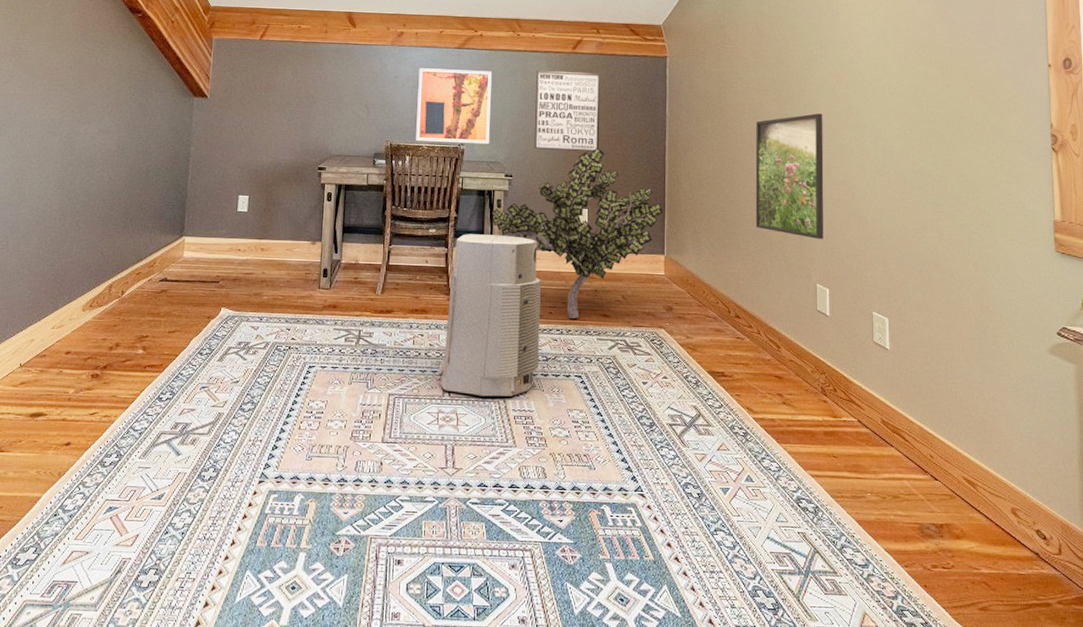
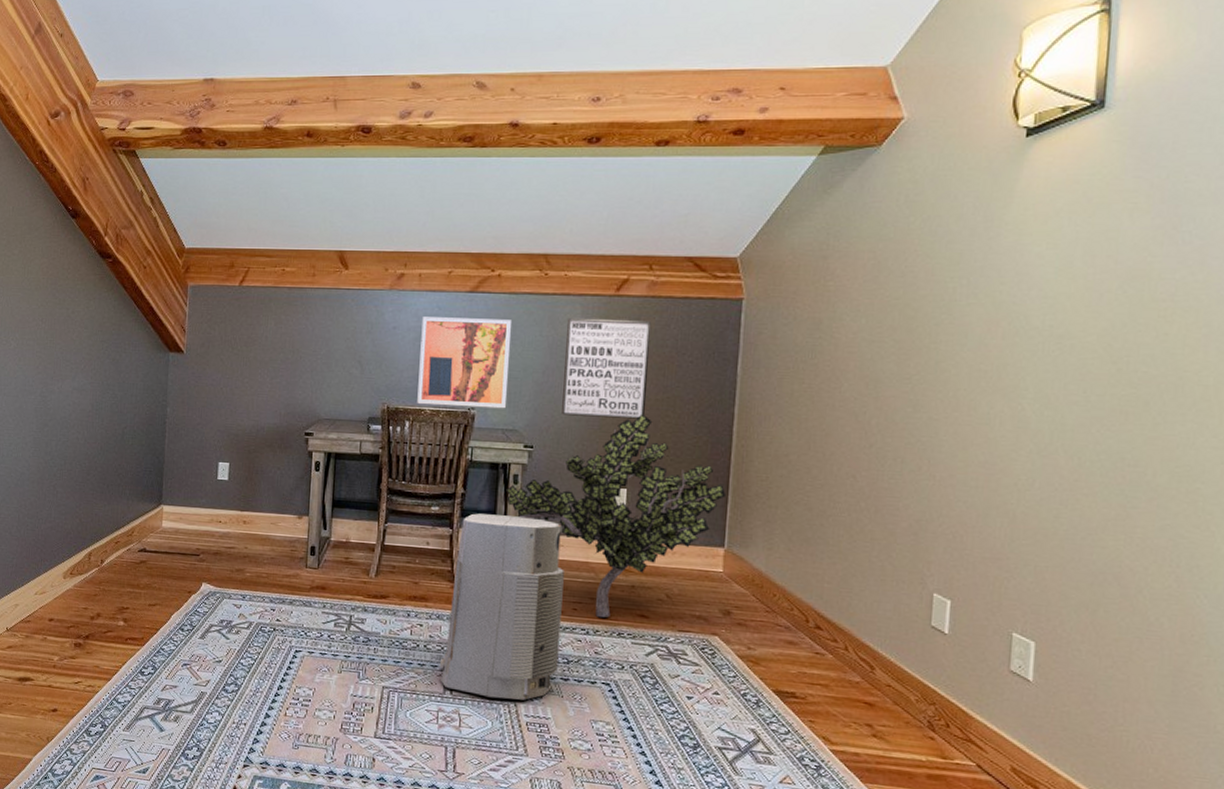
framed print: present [755,113,824,239] -> none [852,372,963,537]

